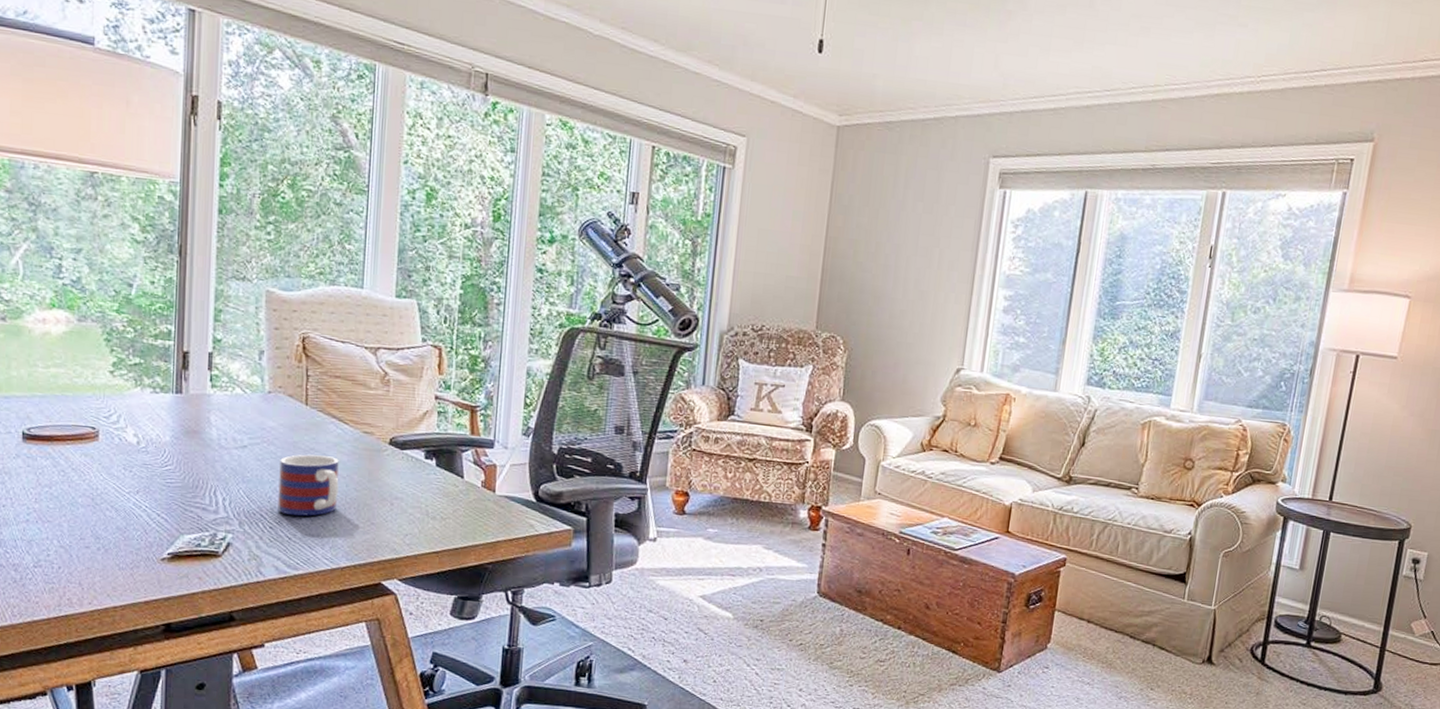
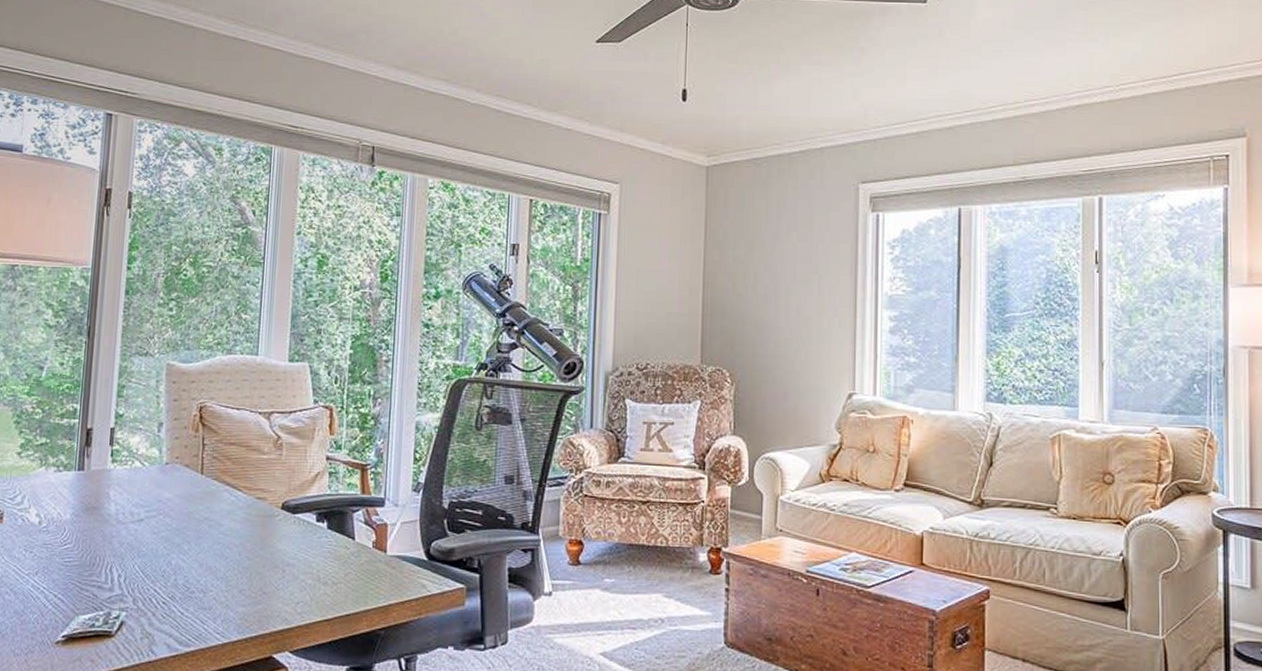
mug: present [278,454,339,517] -> none [171,524,232,590]

